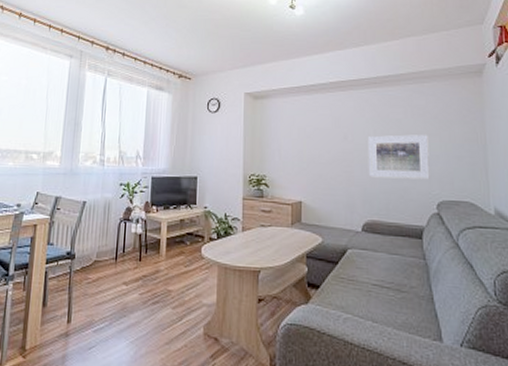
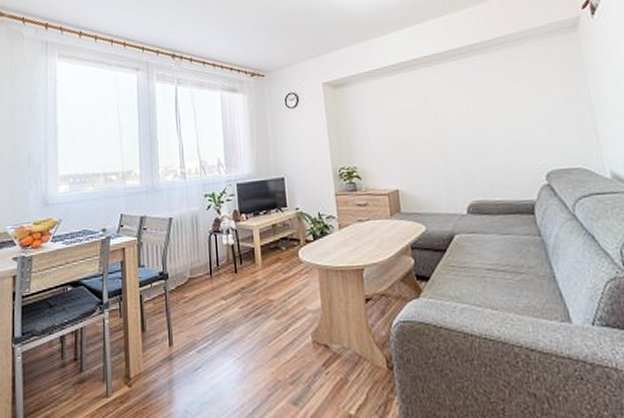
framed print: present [367,134,430,180] -> none [460,102,535,155]

